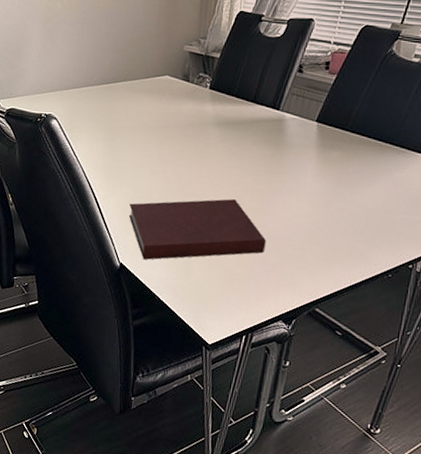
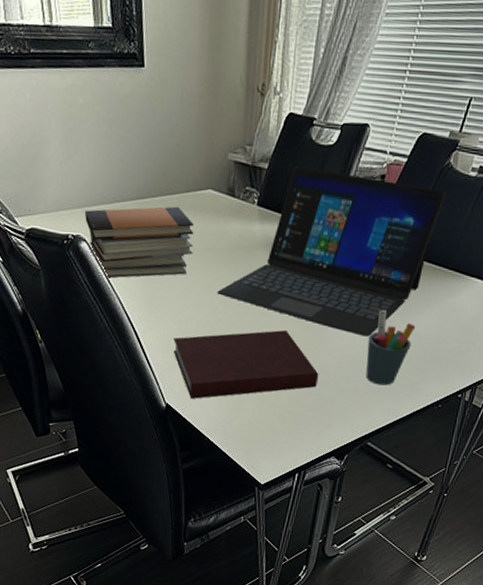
book stack: none [56,90,152,151] -> present [84,206,194,278]
laptop: none [170,55,390,207] -> present [217,166,446,337]
pen holder: none [313,182,362,254] -> present [365,310,415,386]

